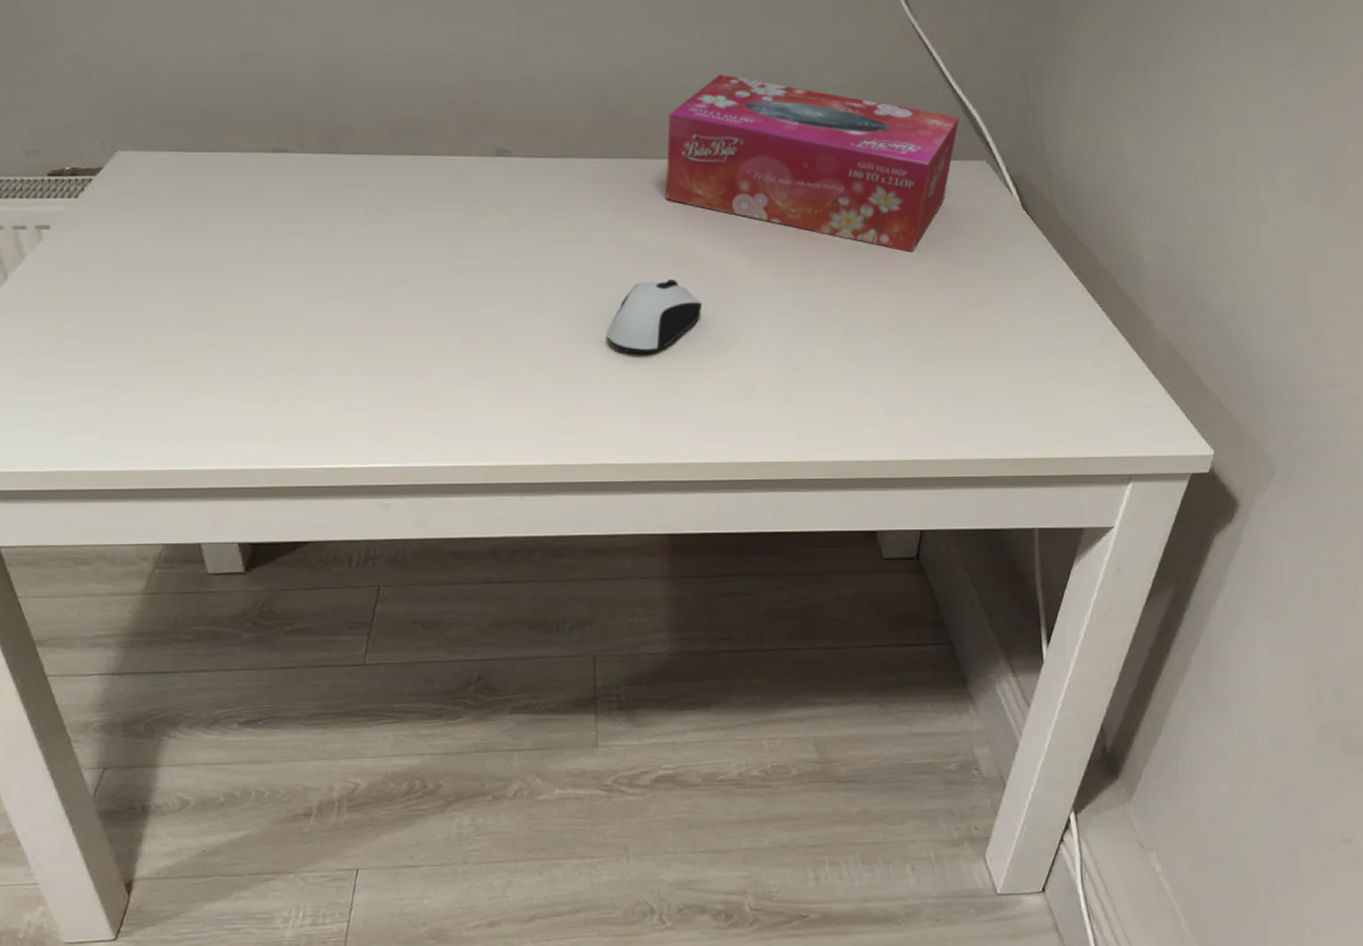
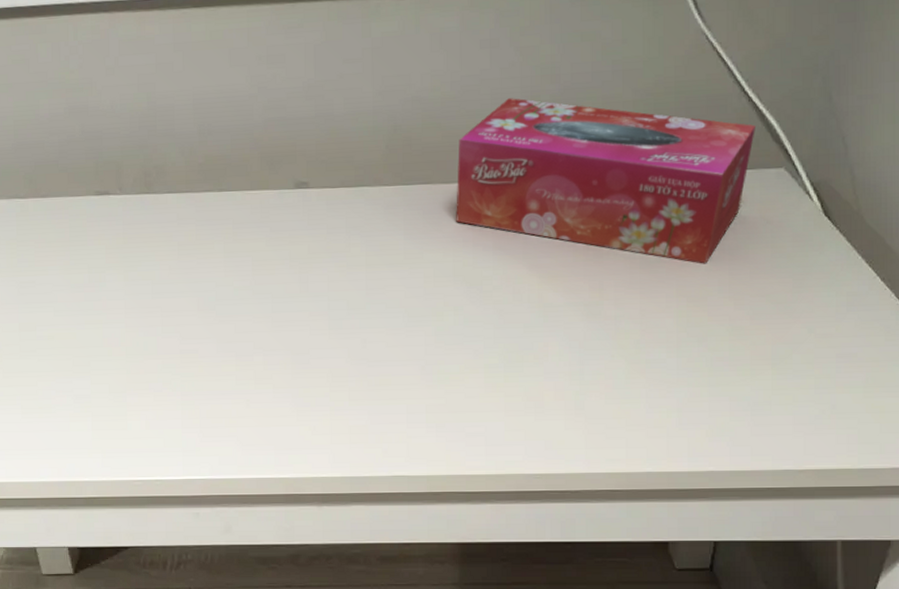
computer mouse: present [607,278,703,355] -> none [399,298,492,372]

